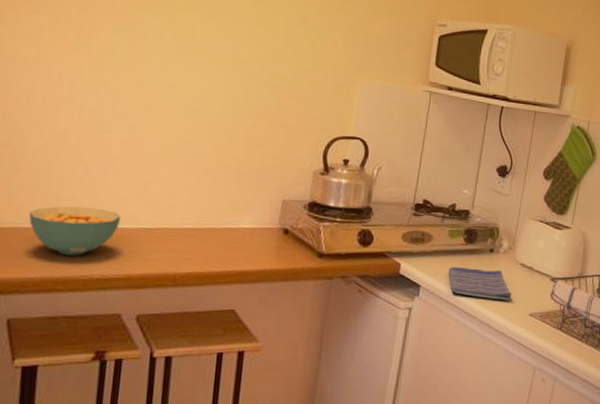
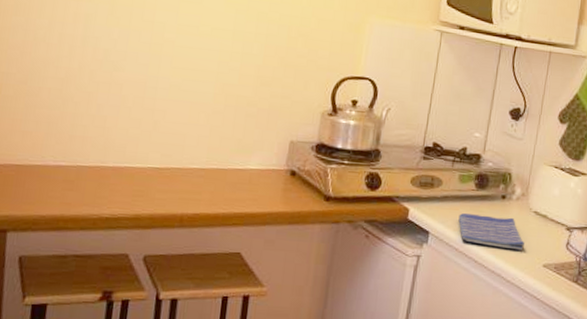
cereal bowl: present [28,206,122,256] -> none [42,144,131,194]

